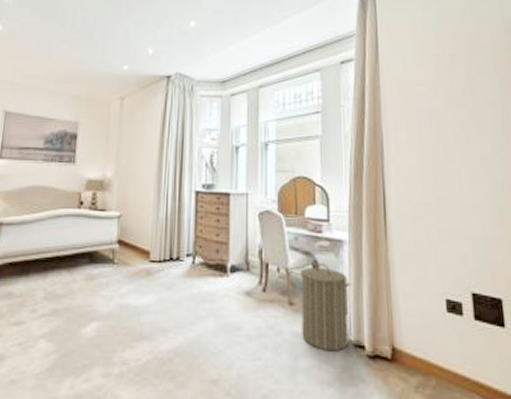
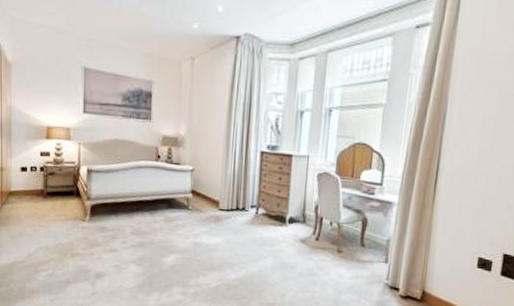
laundry hamper: present [300,262,351,352] -> none [346,220,395,291]

